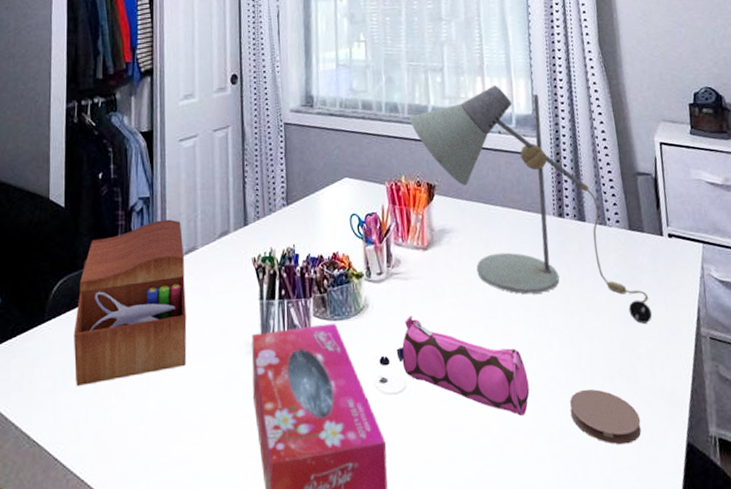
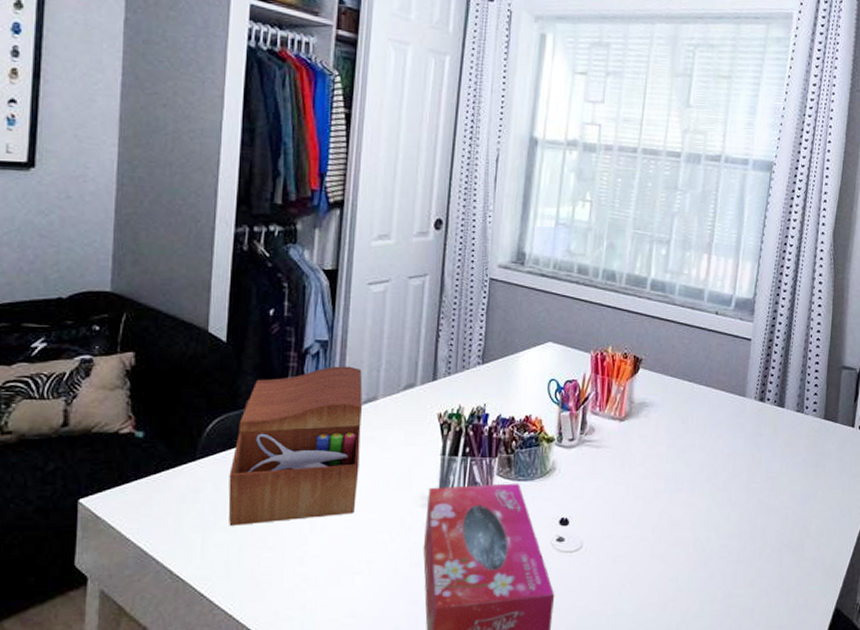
pencil case: present [396,315,530,416] -> none [577,481,702,578]
desk lamp: present [409,85,653,324] -> none [626,264,829,505]
coaster: present [570,388,641,445] -> none [735,558,799,607]

